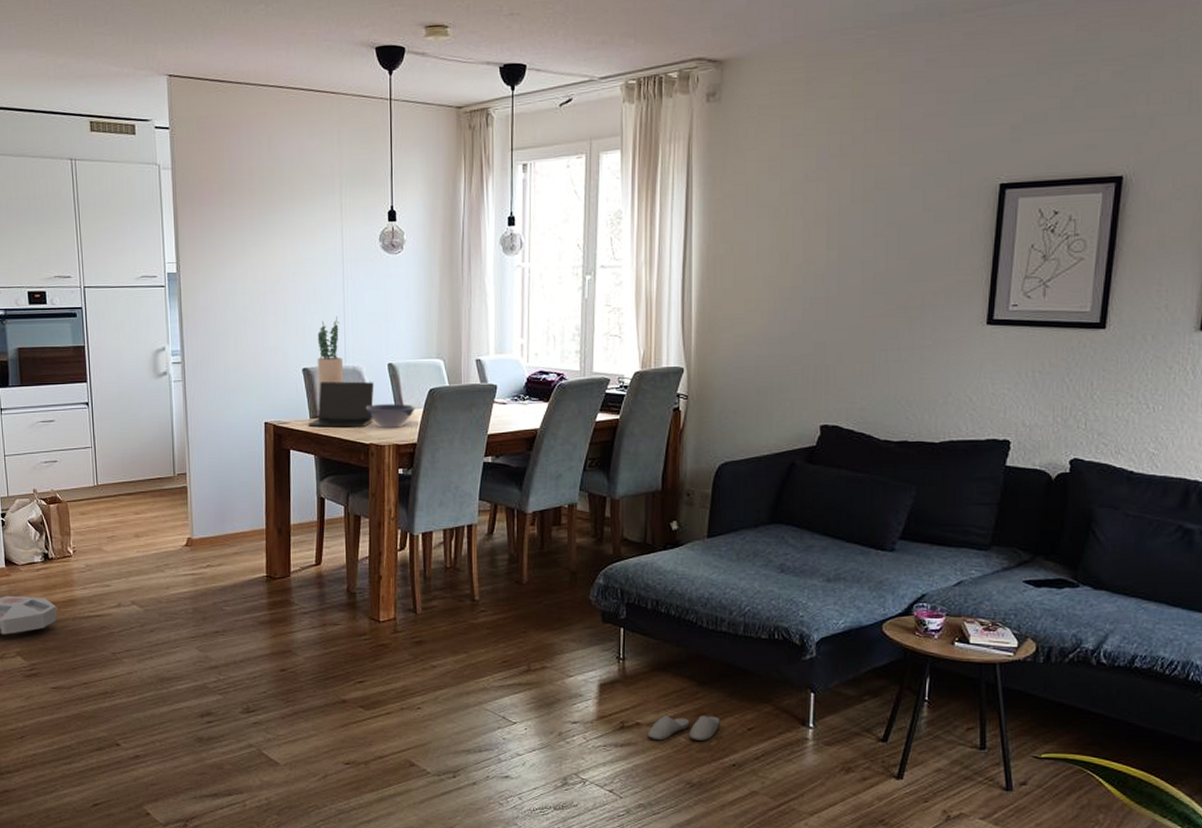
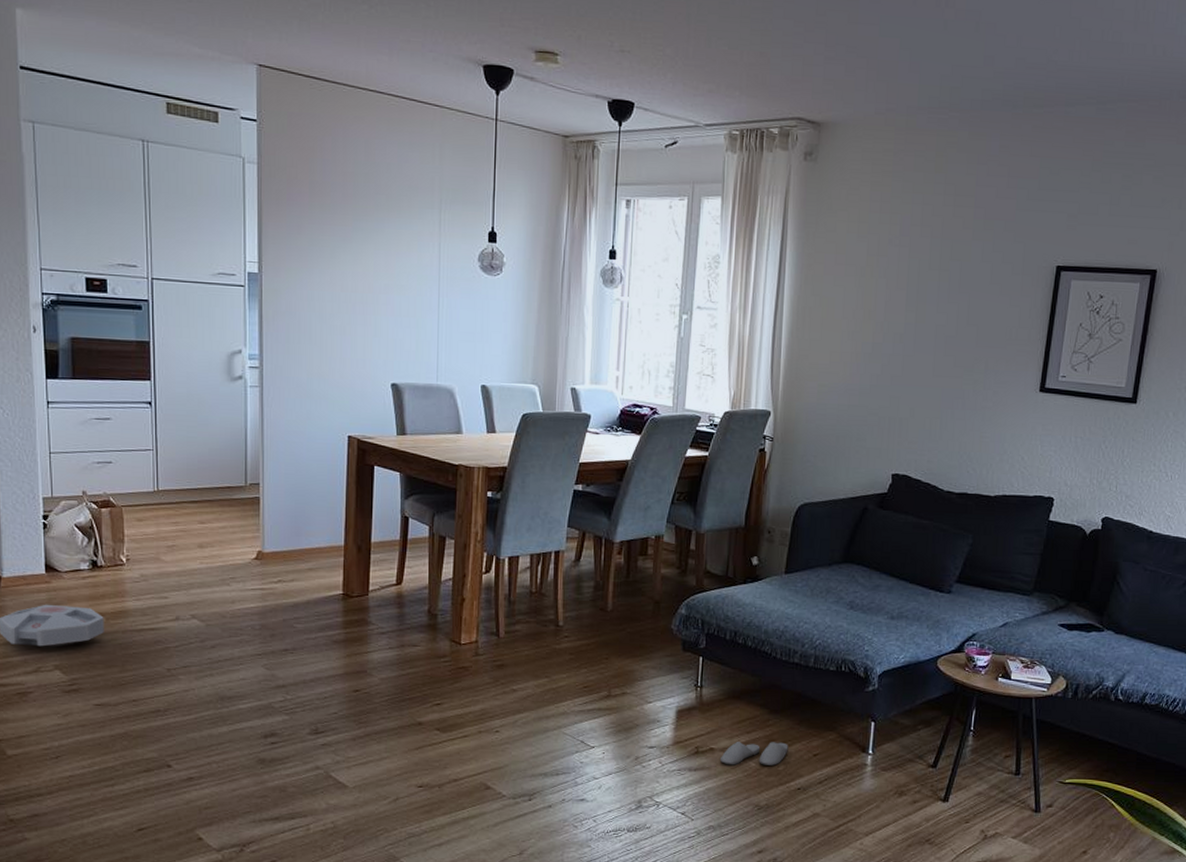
laptop: present [308,381,374,428] -> none [395,399,465,449]
vase: present [317,315,344,402] -> none [406,332,435,419]
bowl: present [365,404,415,429] -> none [455,425,508,452]

